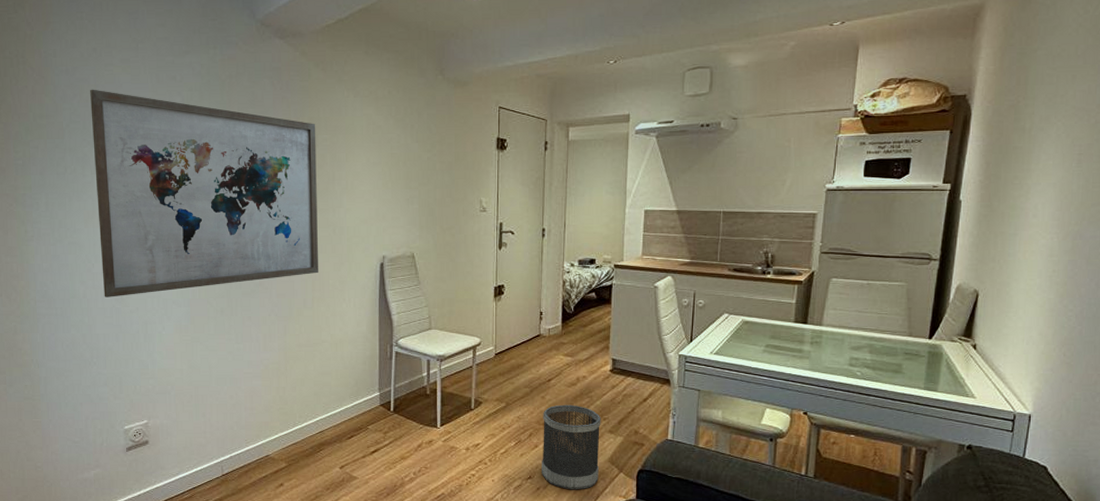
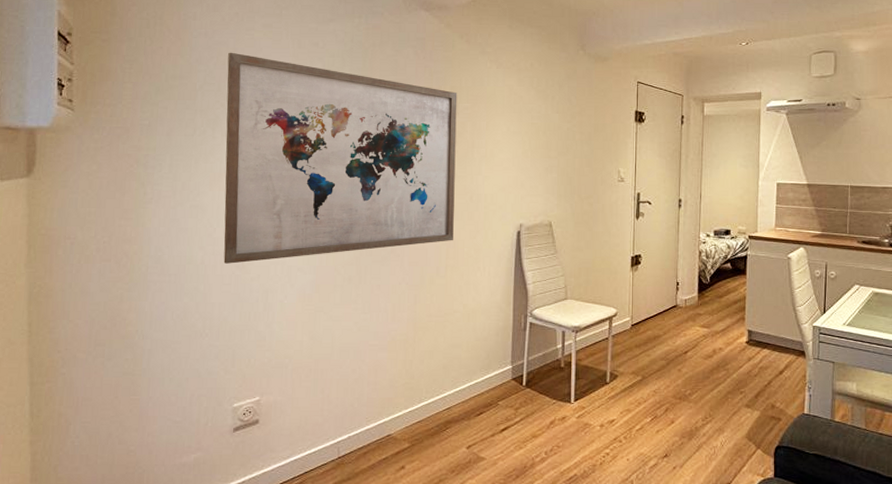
wastebasket: present [542,404,601,490] -> none [678,377,738,469]

